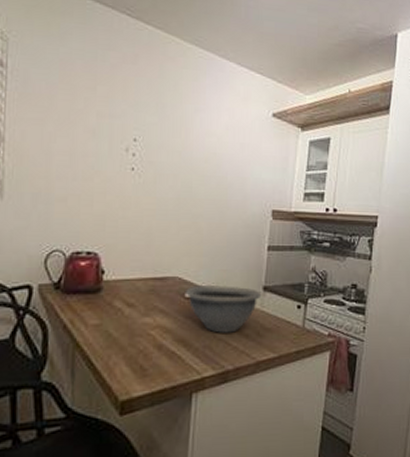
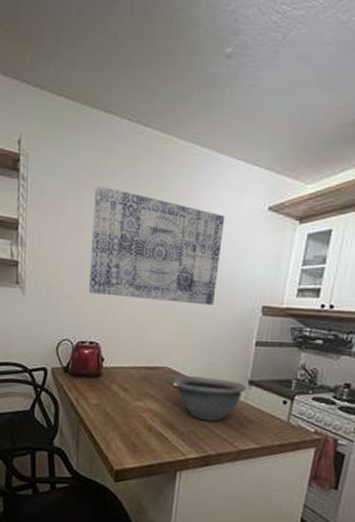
wall art: none [84,79,232,209] -> present [88,186,225,305]

